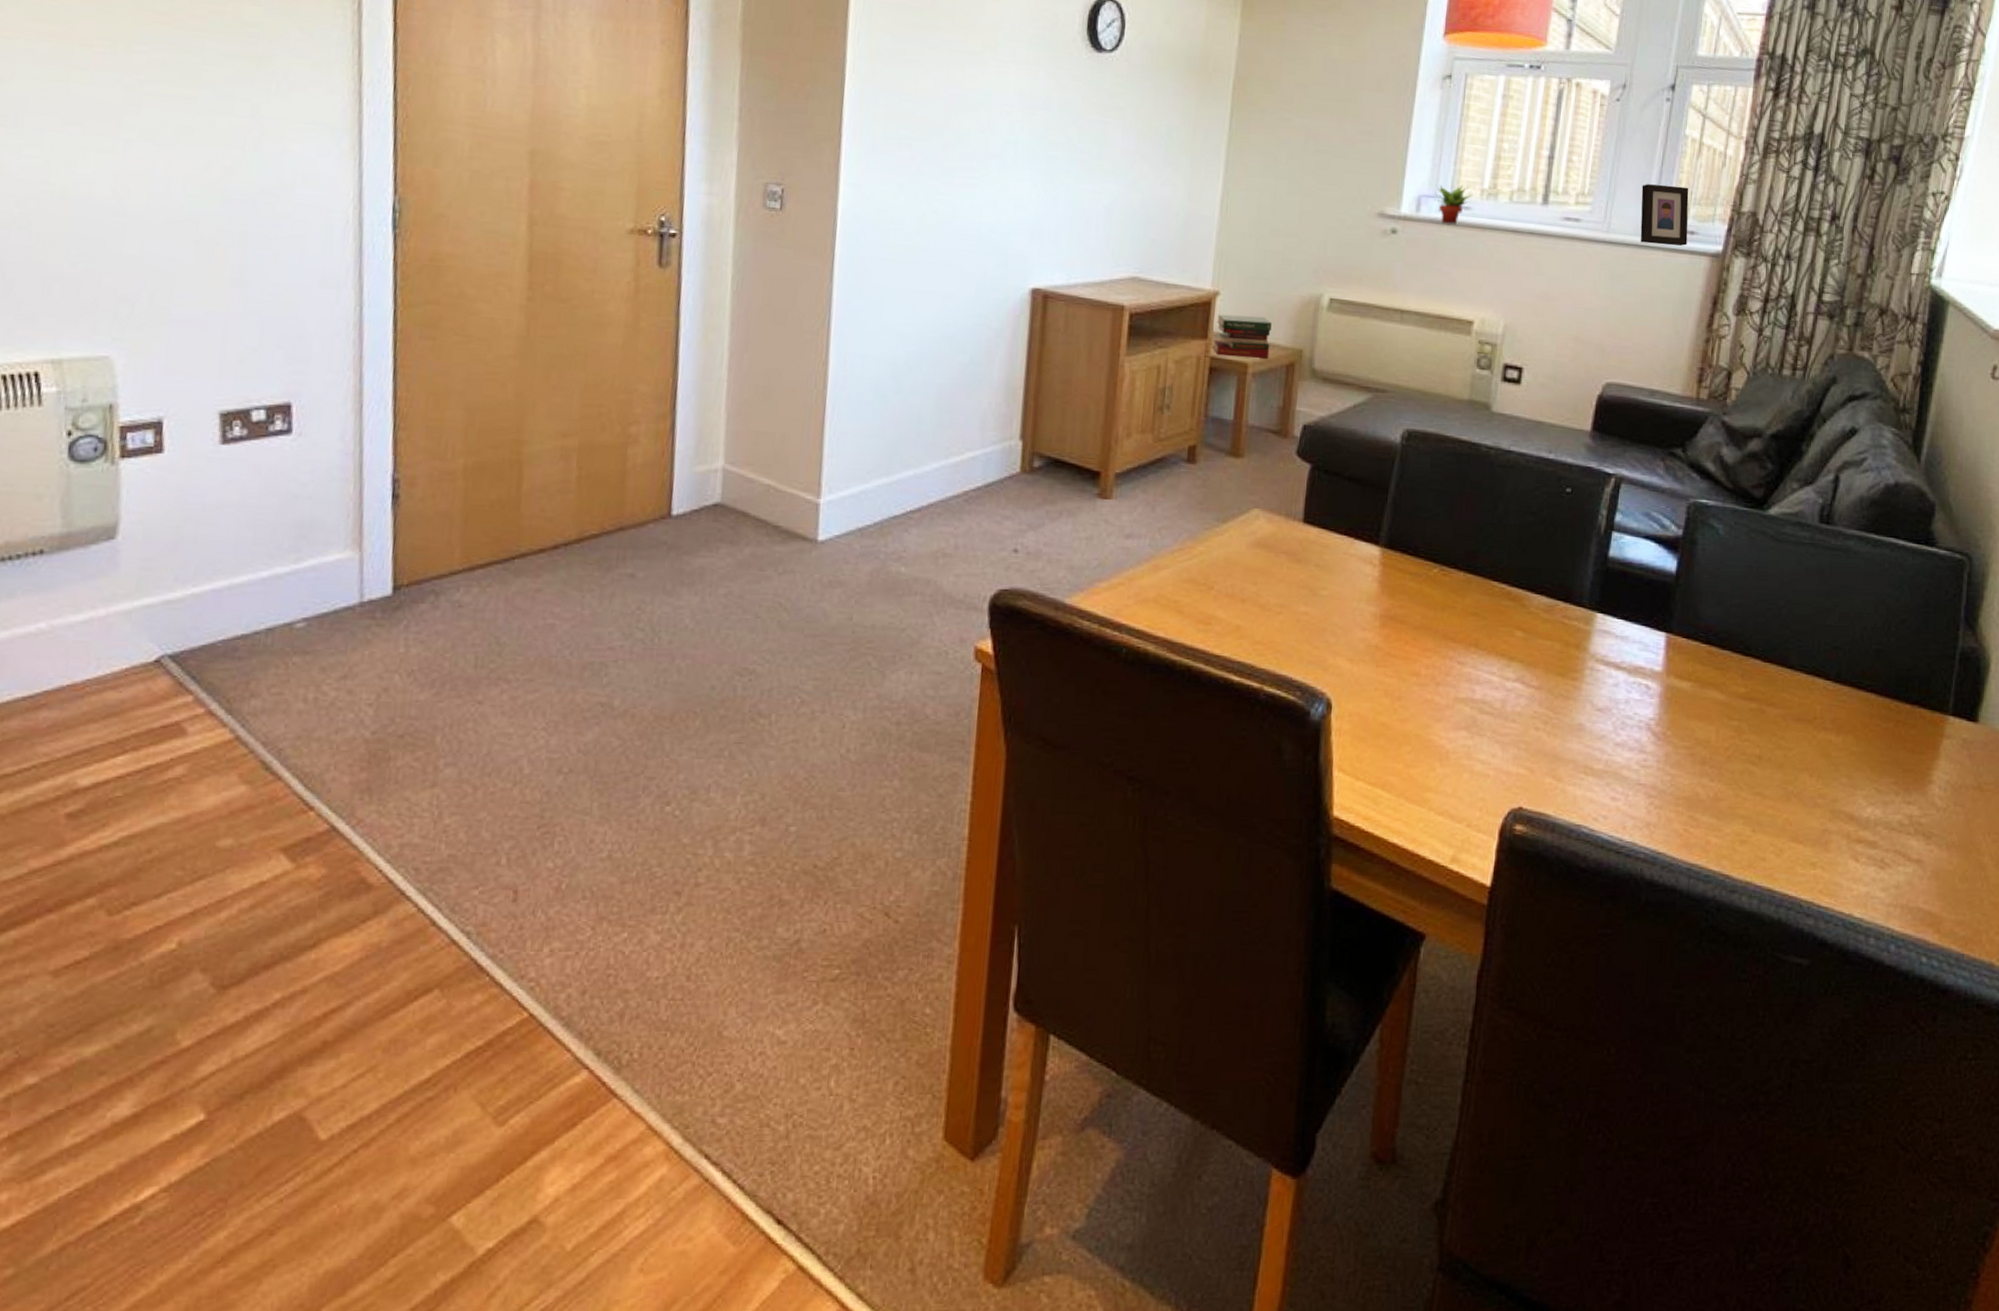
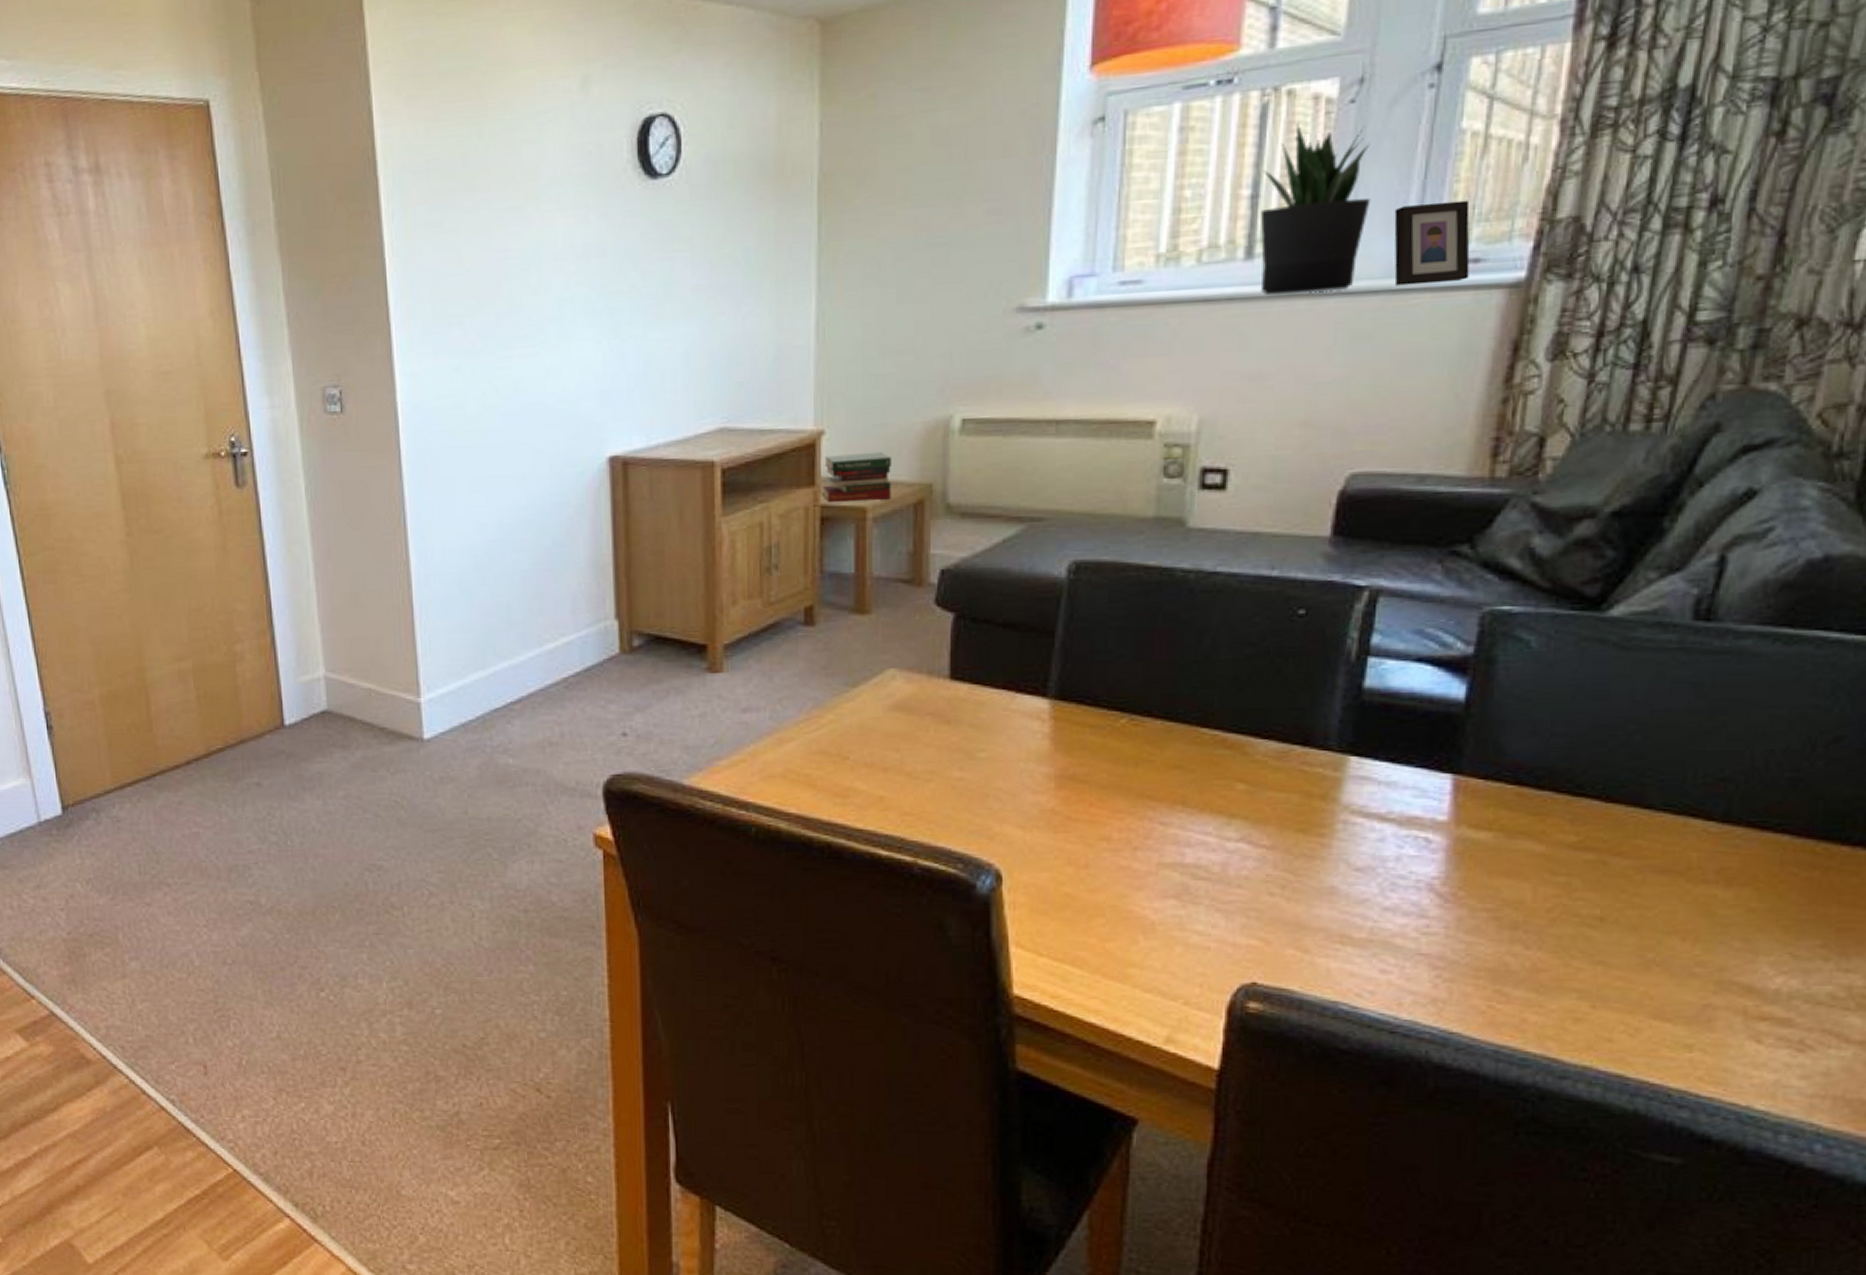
succulent plant: present [1433,184,1472,226] -> none [1090,253,1144,308]
planter: none [1551,108,1629,239] -> present [1260,123,1371,296]

